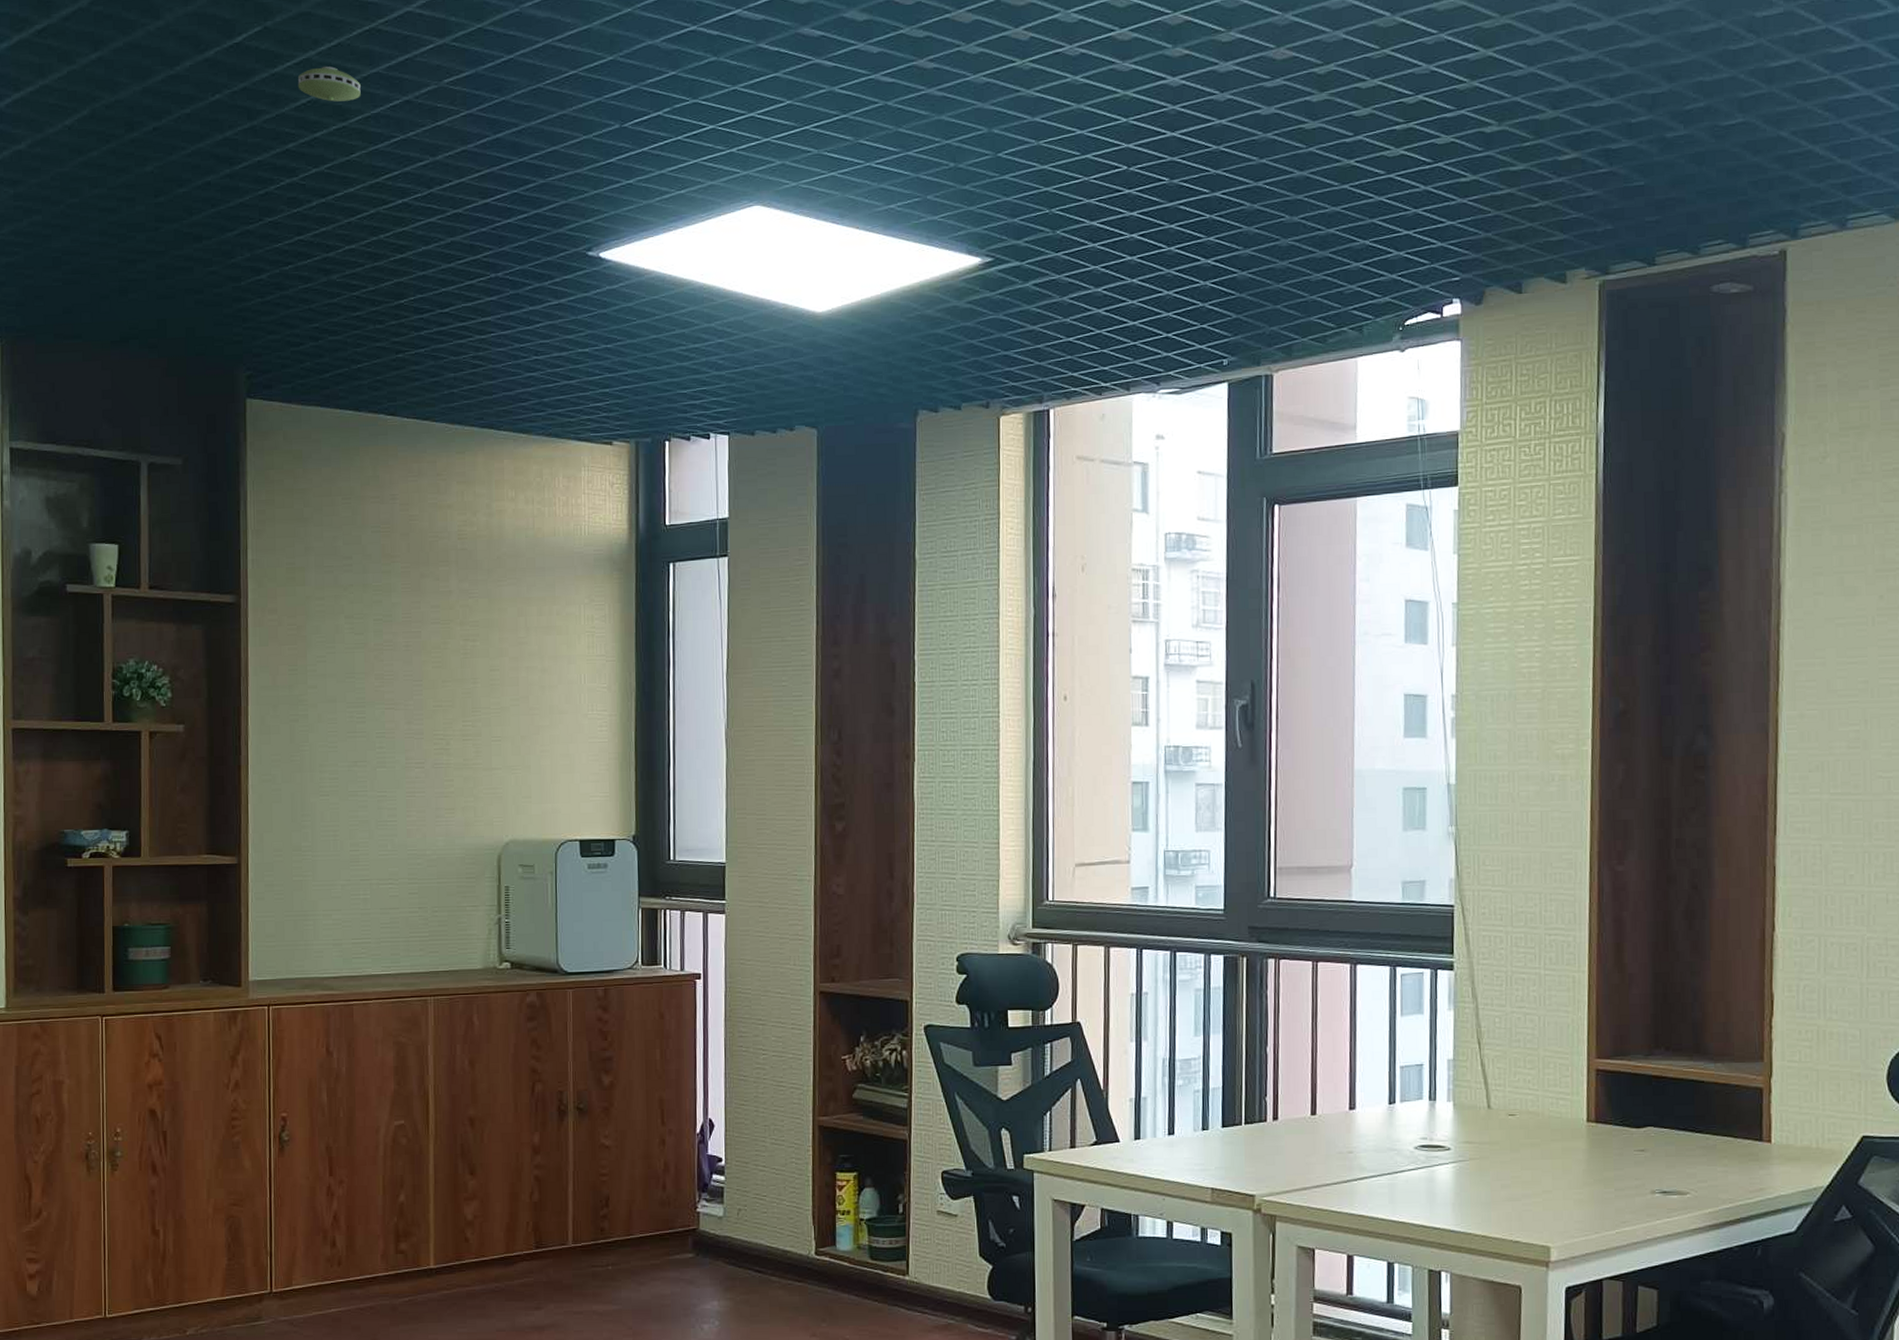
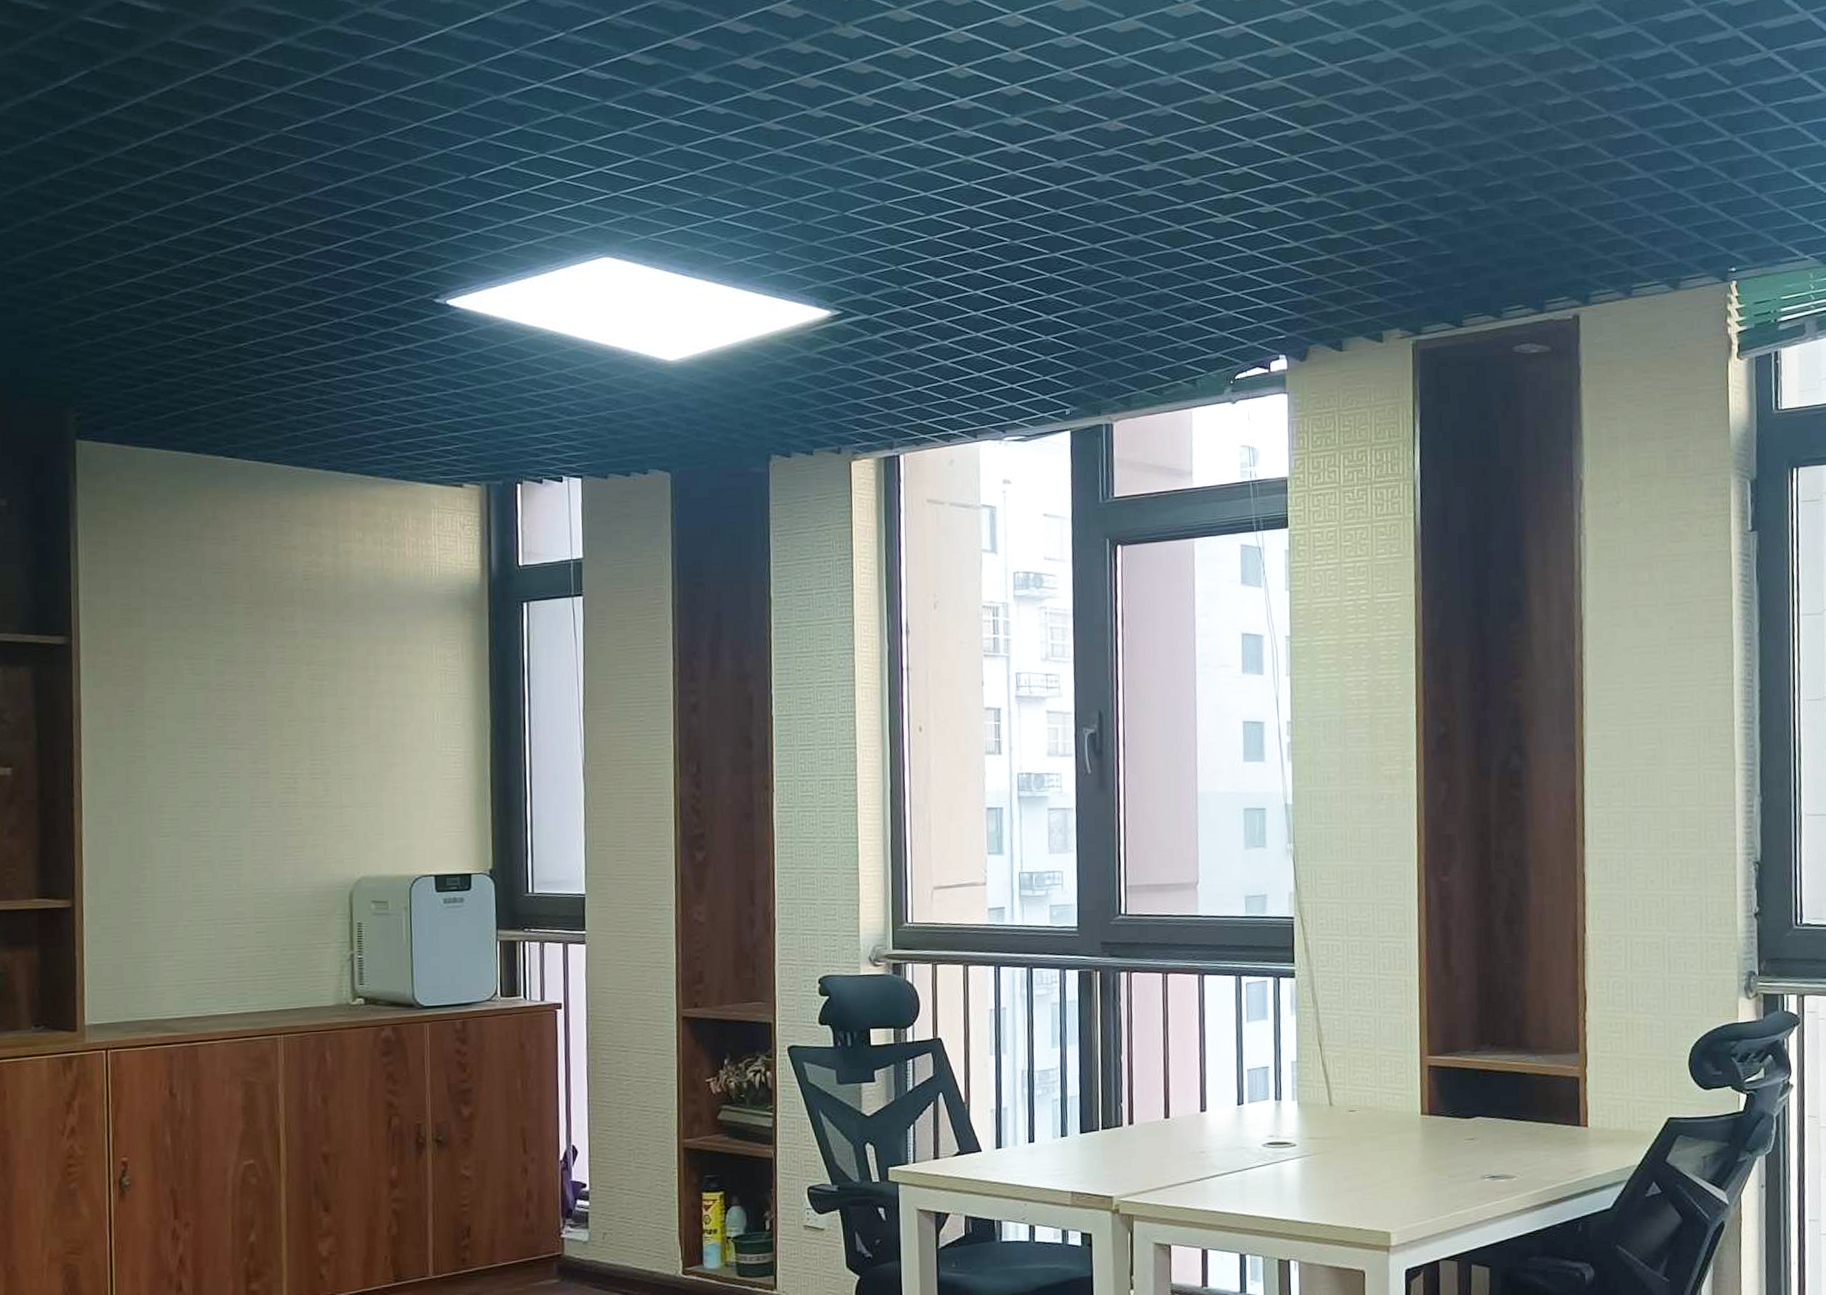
smoke detector: present [297,66,361,102] -> none [127,111,195,147]

